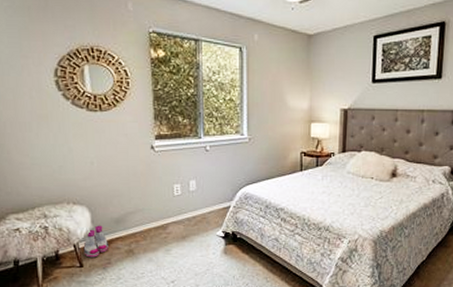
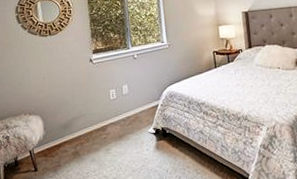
boots: present [83,225,108,258] -> none [37,131,58,162]

